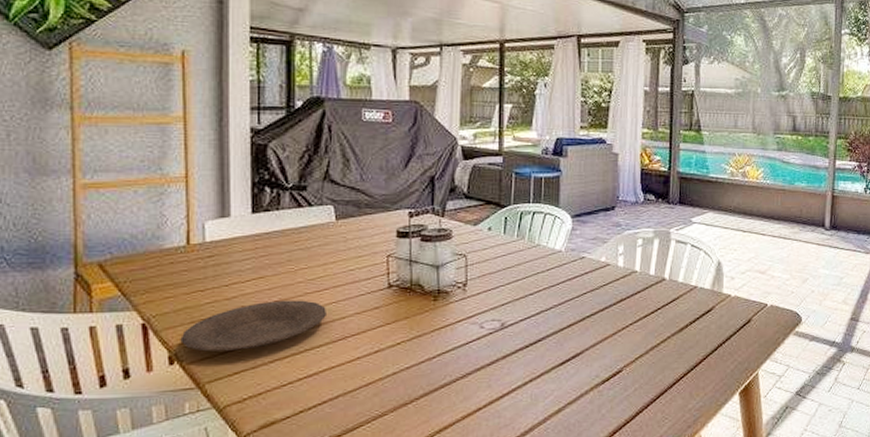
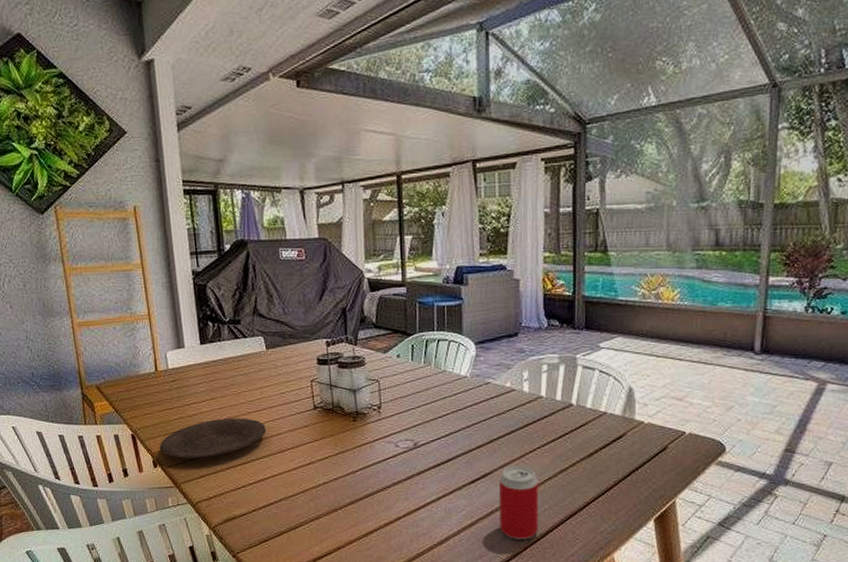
beverage can: none [589,344,629,424] -> present [499,466,538,540]

